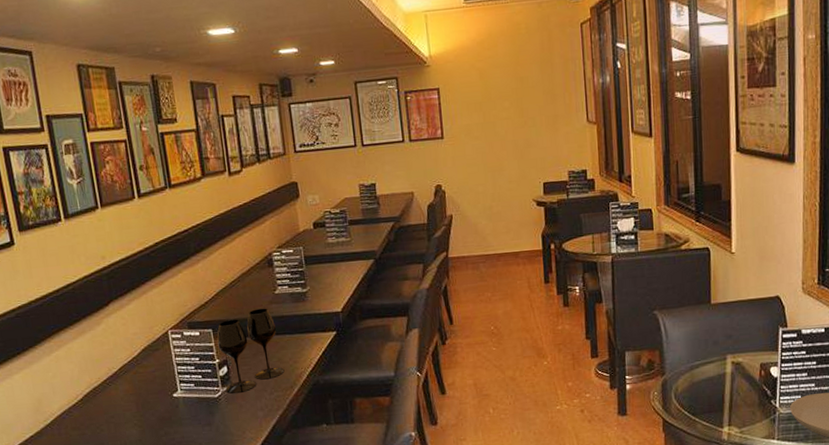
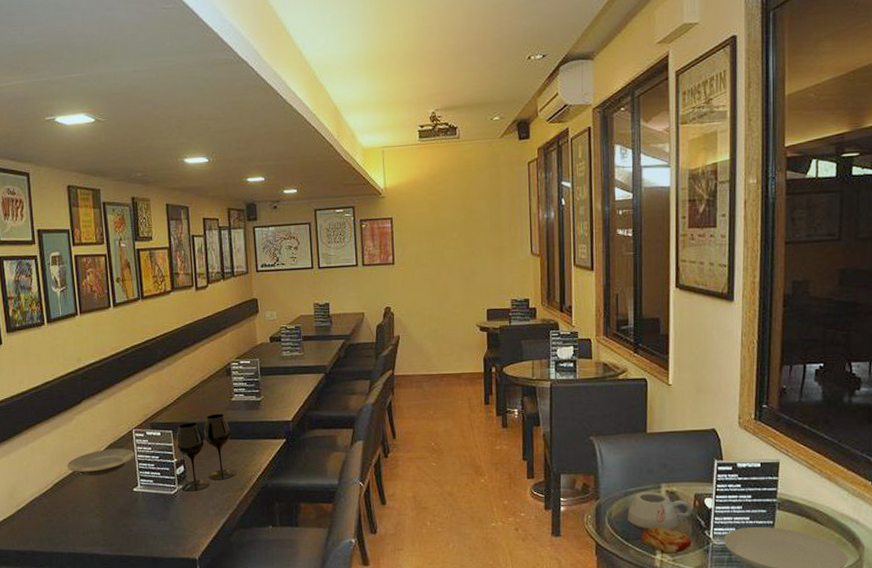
plate: none [97,351,173,384] -> present [67,448,135,476]
cup: none [693,363,758,404] -> present [627,491,692,530]
pastry: none [707,398,758,426] -> present [640,526,692,554]

